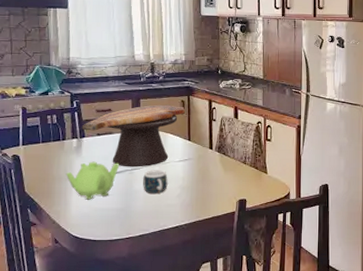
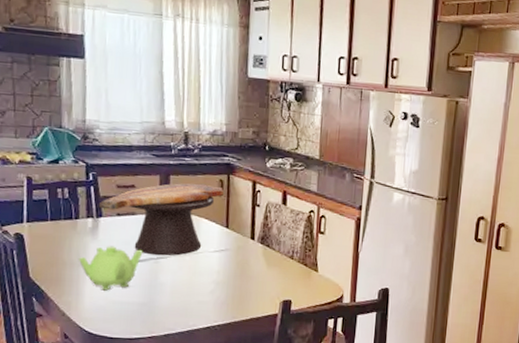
mug: present [143,170,168,195] -> none [170,260,200,289]

